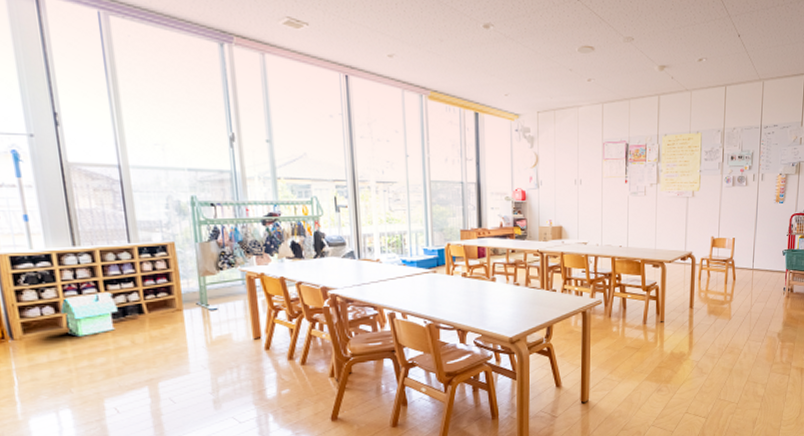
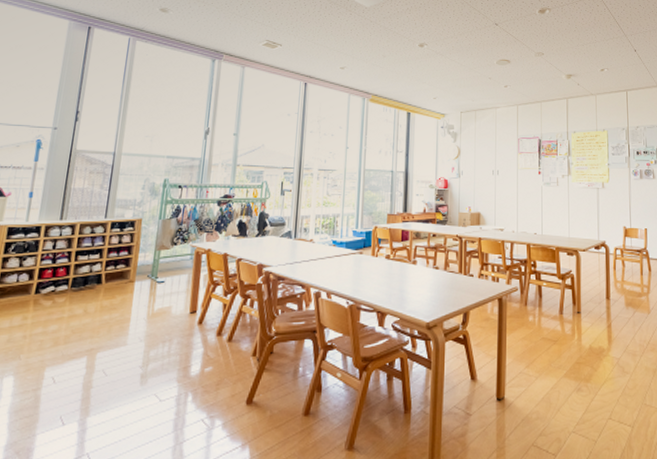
toy house: present [60,292,118,337] -> none [33,262,81,303]

